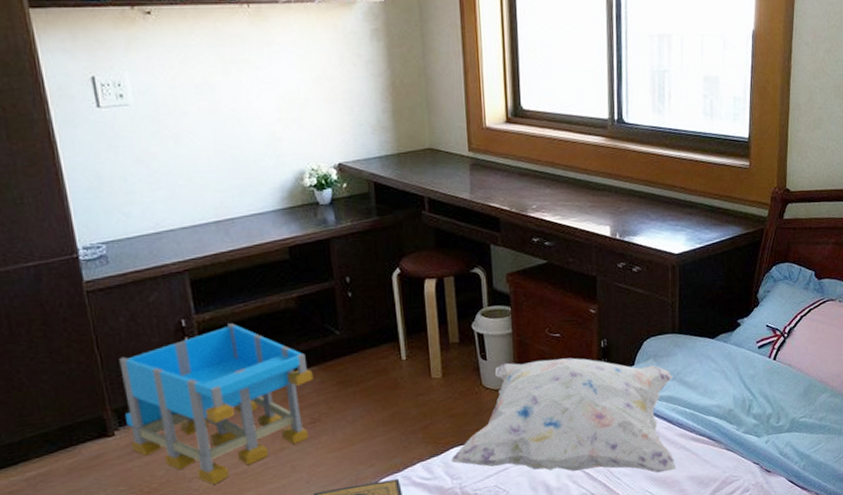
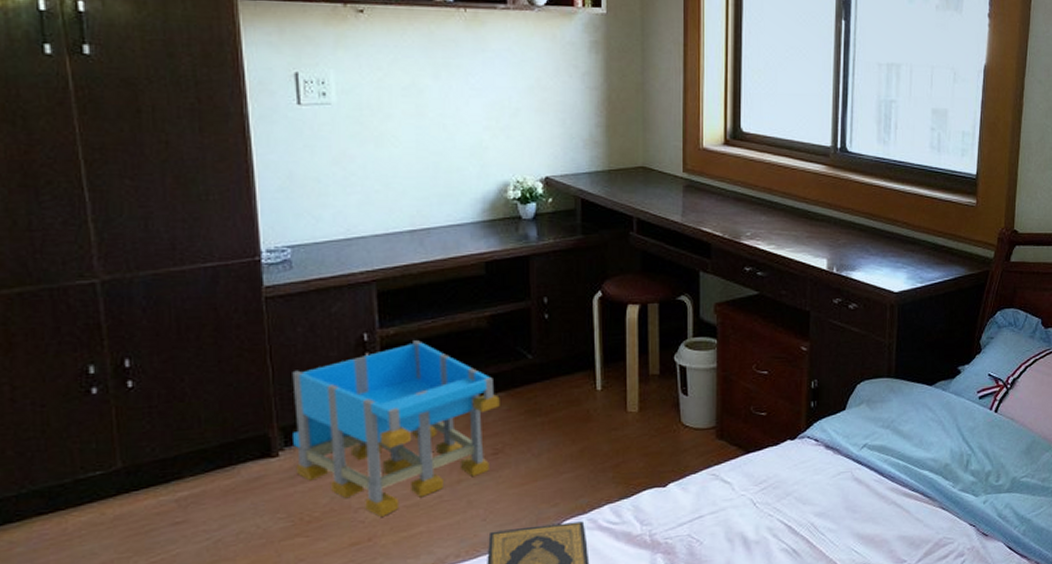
decorative pillow: present [450,357,677,473] -> none [641,398,887,530]

